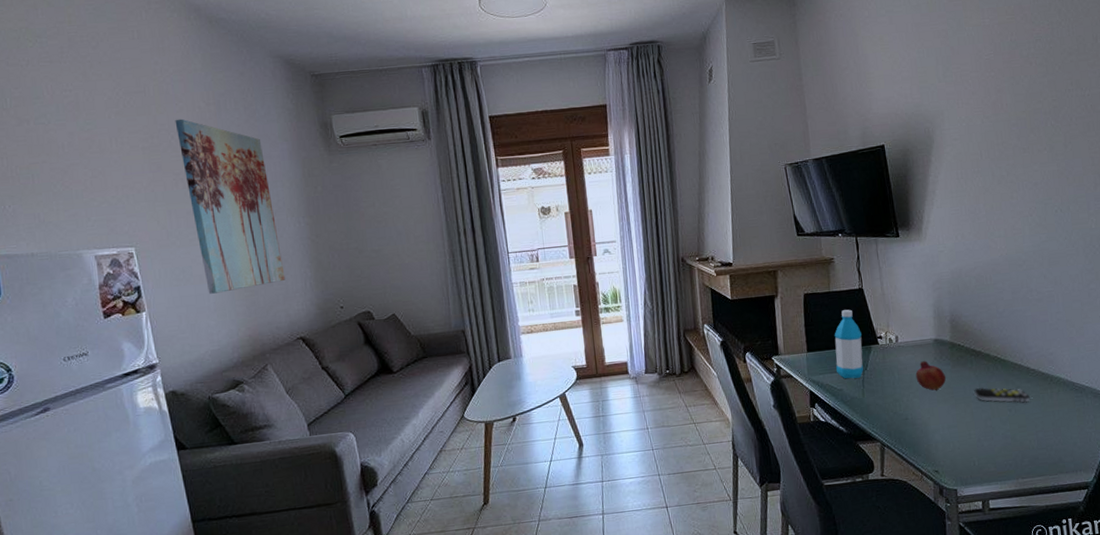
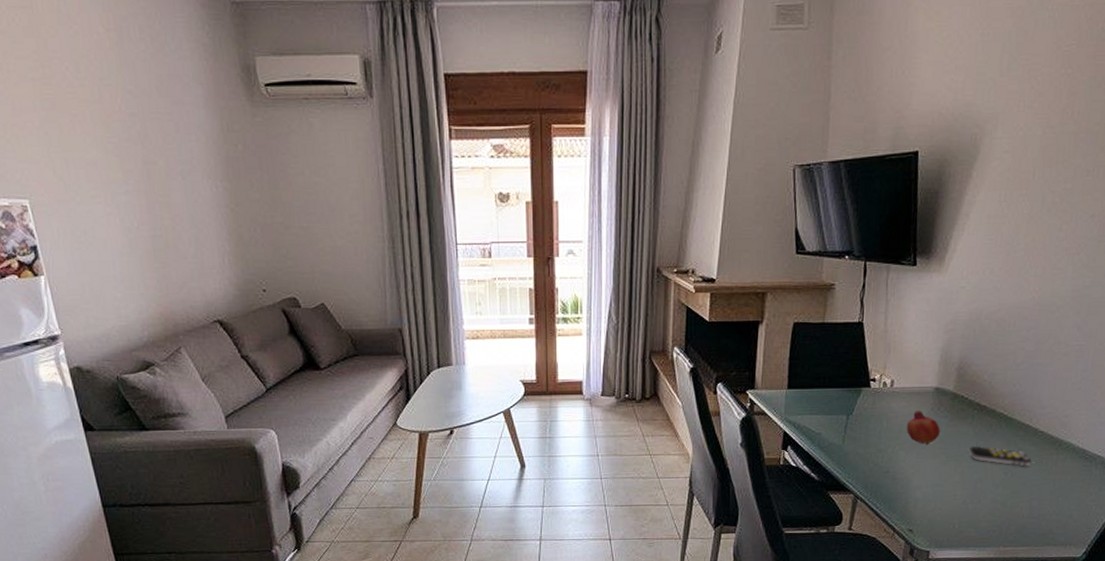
wall art: present [175,119,285,294] -> none [69,46,201,262]
water bottle: present [834,309,863,379] -> none [818,345,853,423]

